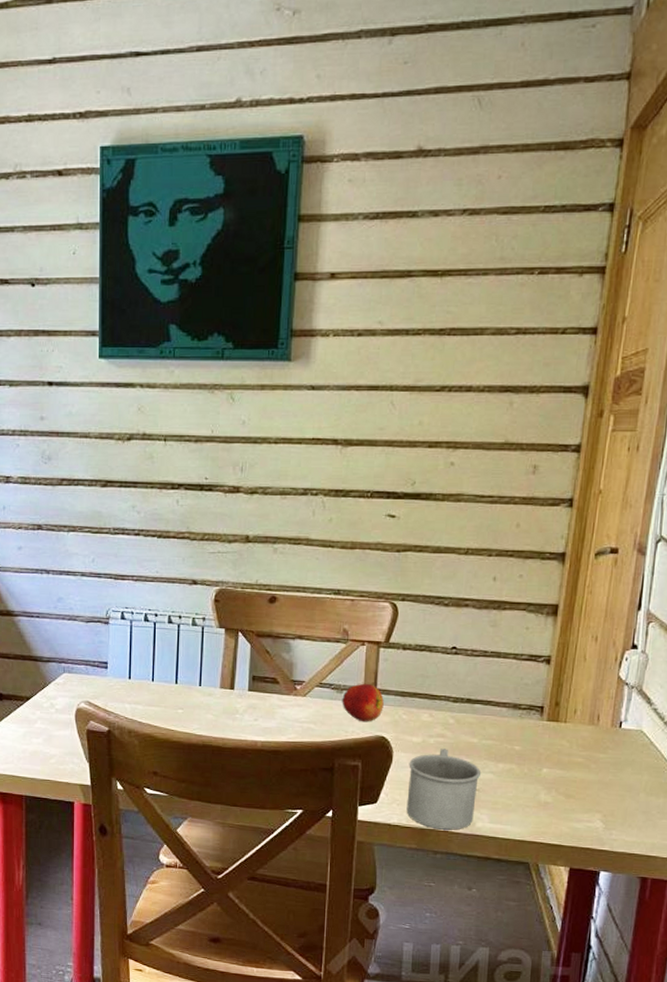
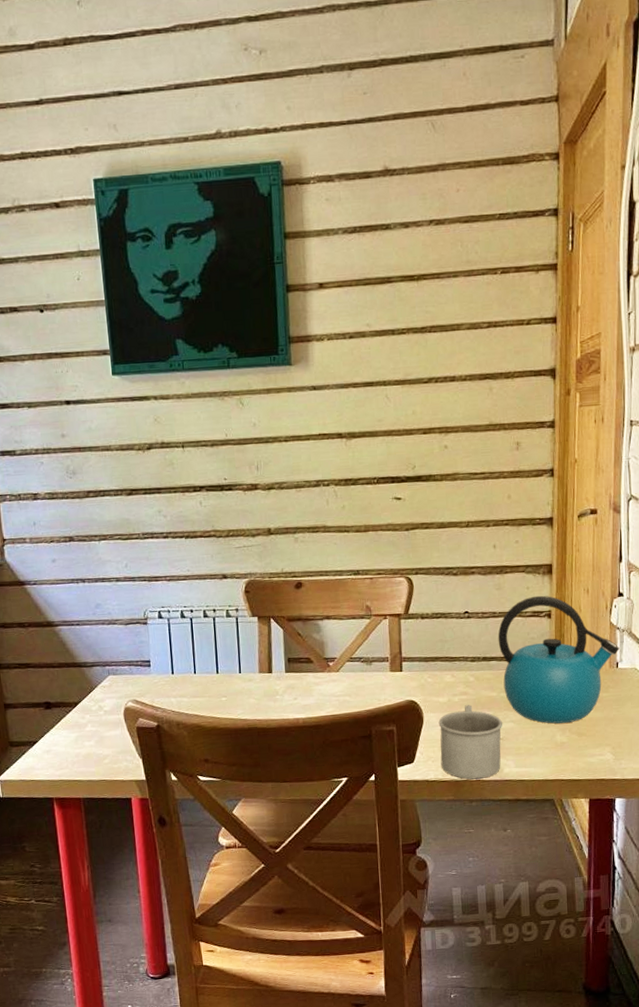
apple: present [342,683,384,723] -> none [372,653,410,690]
kettle: none [486,638,626,782] -> present [498,595,620,724]

